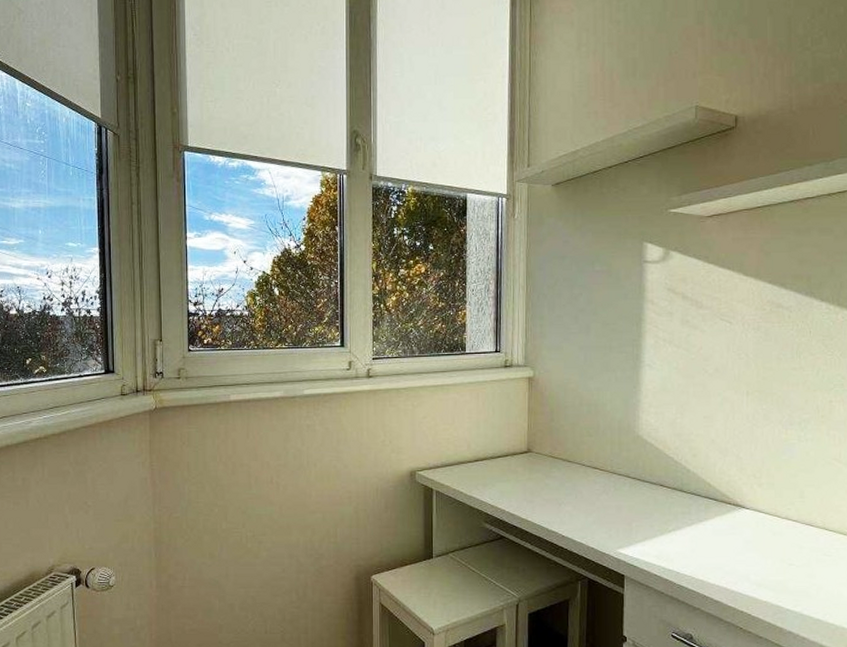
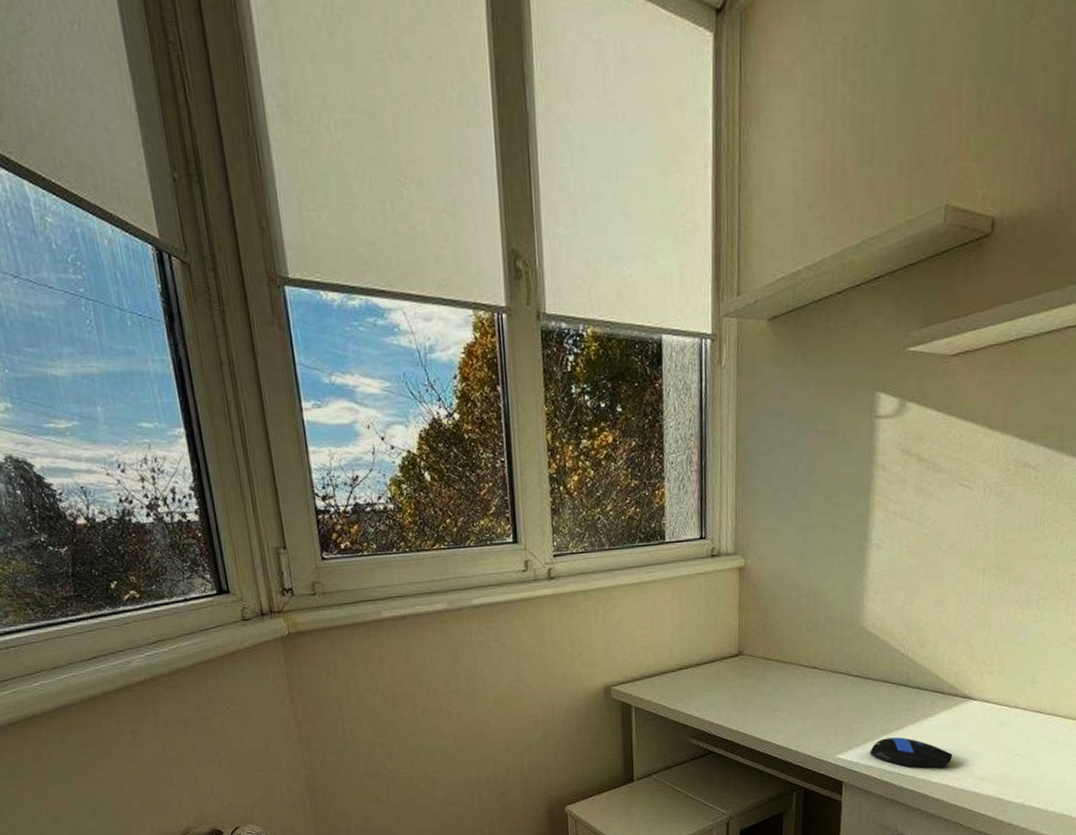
computer mouse: none [649,538,729,571] -> present [870,737,953,769]

